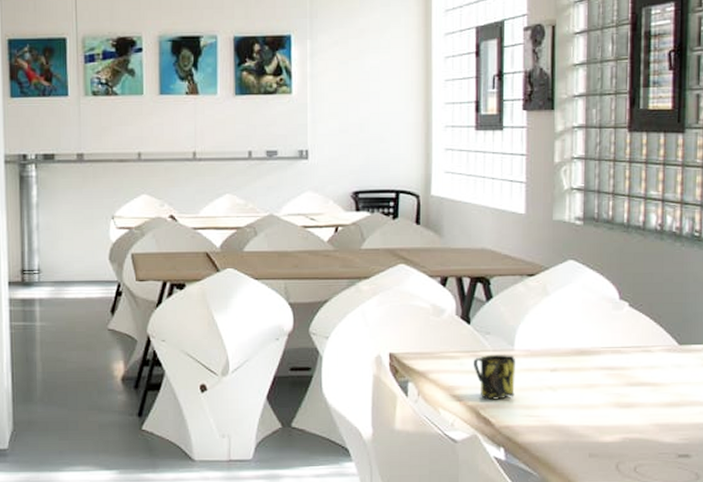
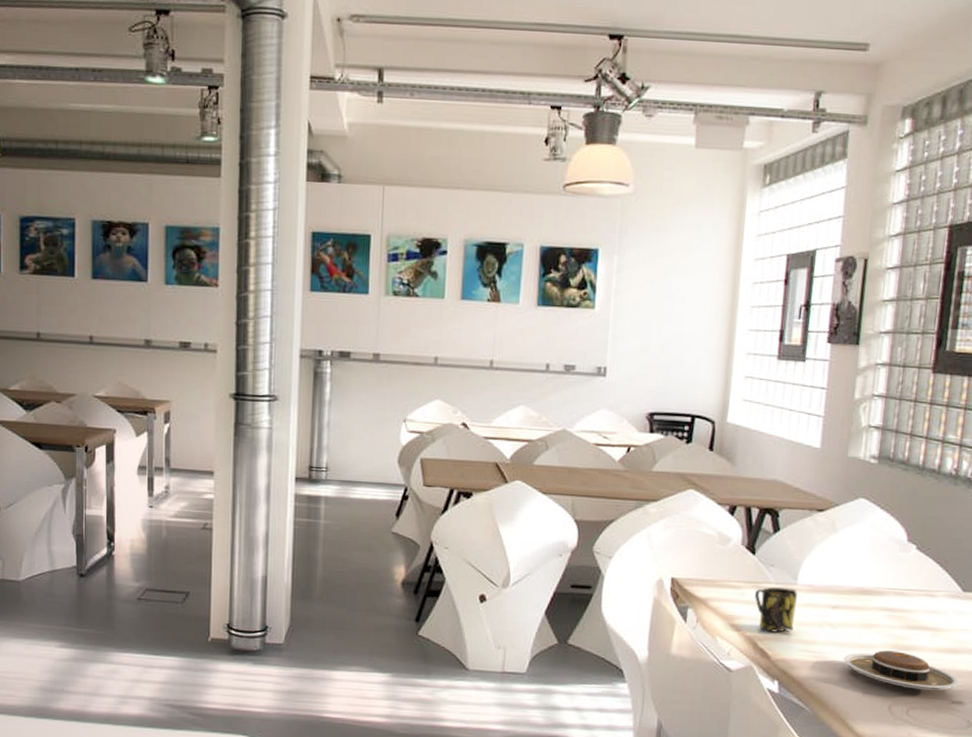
plate: none [567,409,684,446] -> present [843,650,960,691]

